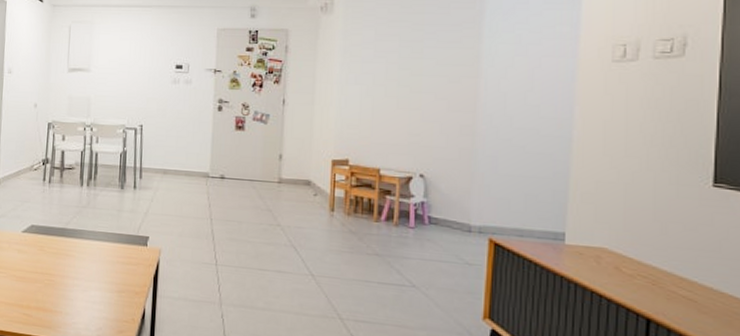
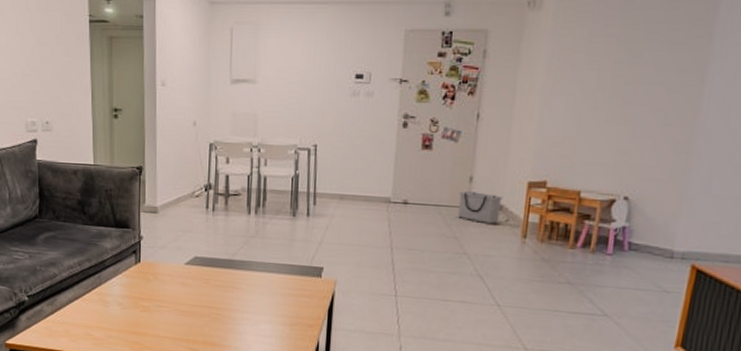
storage bin: none [270,167,310,198] -> present [458,191,503,224]

